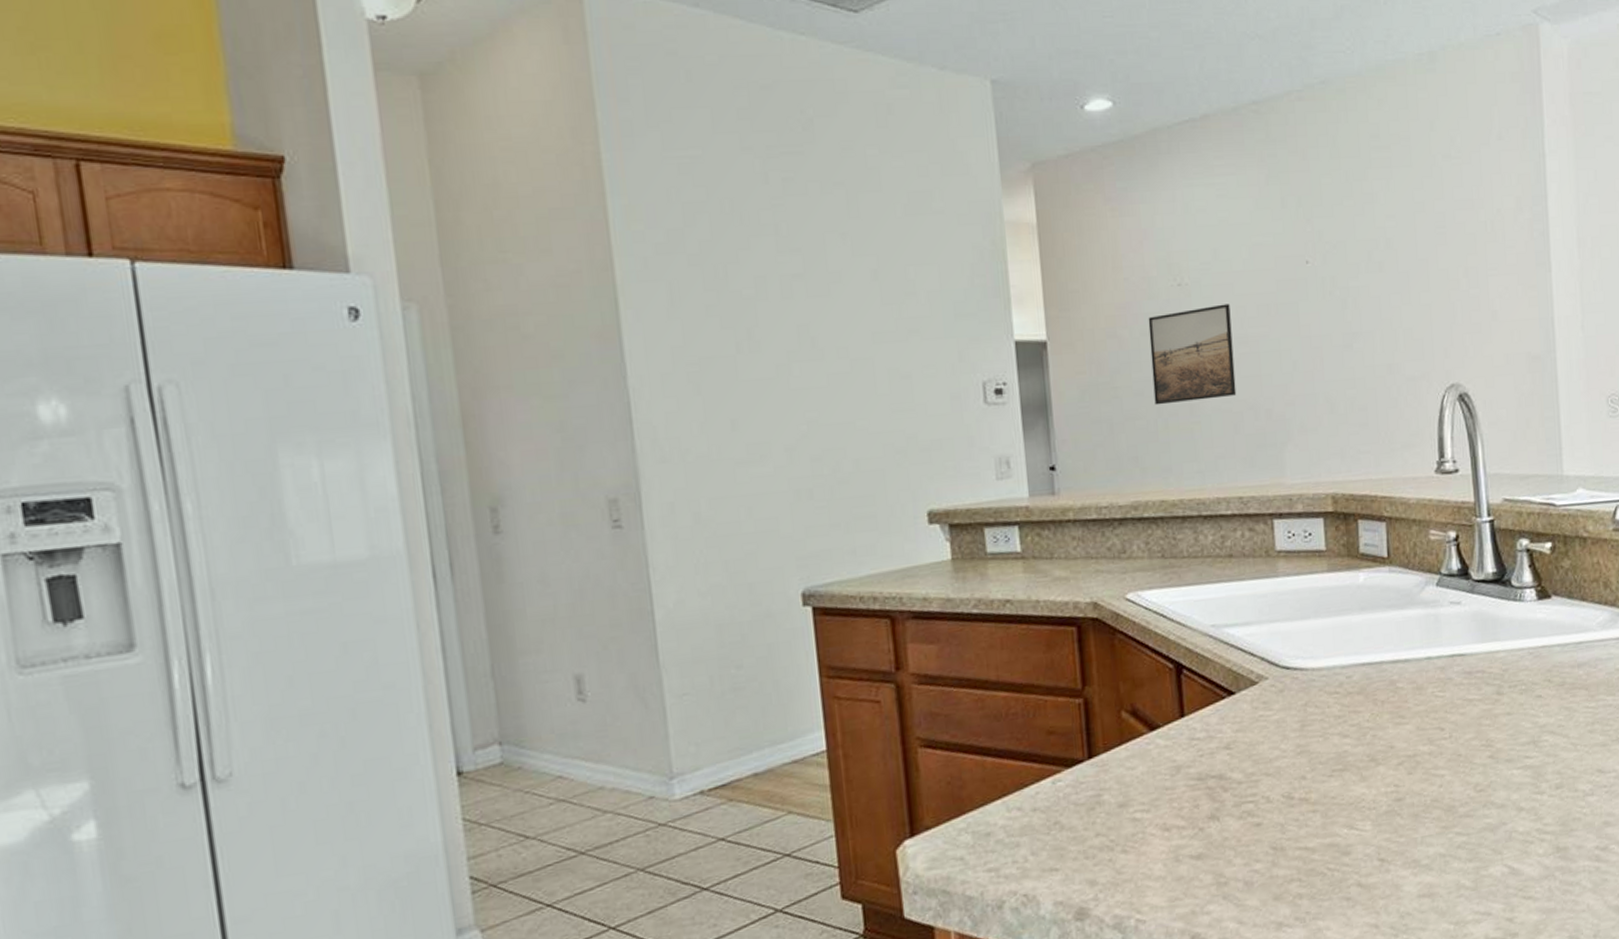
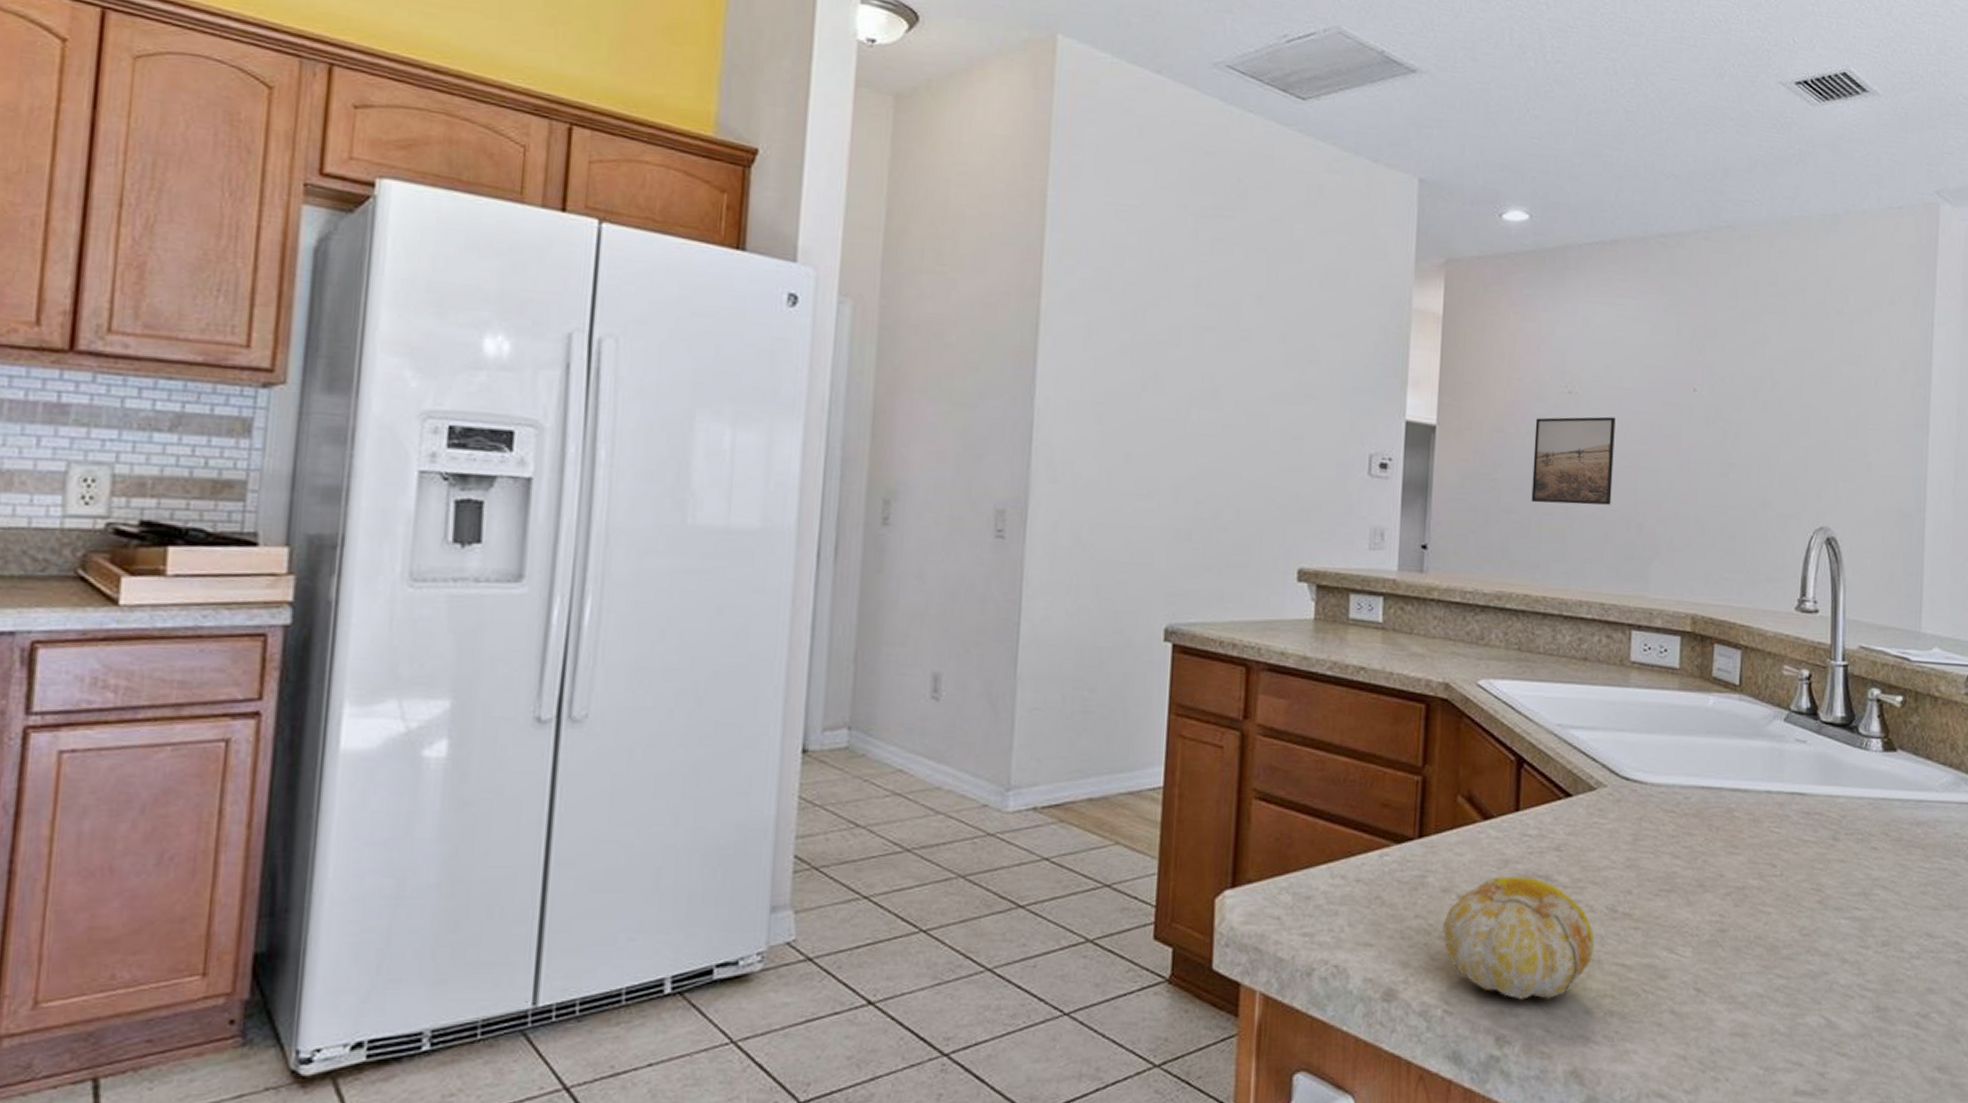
fruit: none [1124,778,1276,898] -> present [1443,876,1594,1000]

